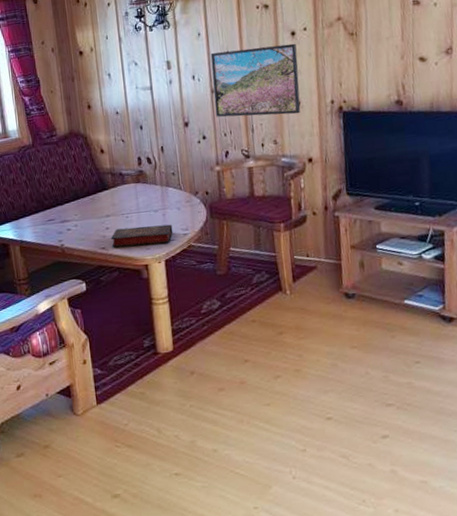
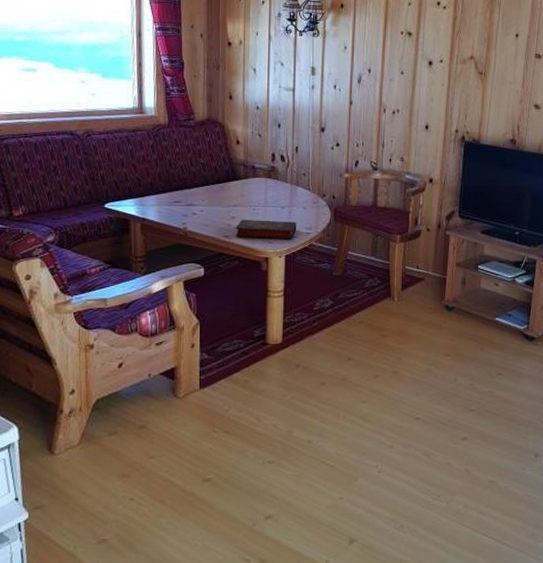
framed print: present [210,43,301,117] -> none [351,67,432,137]

